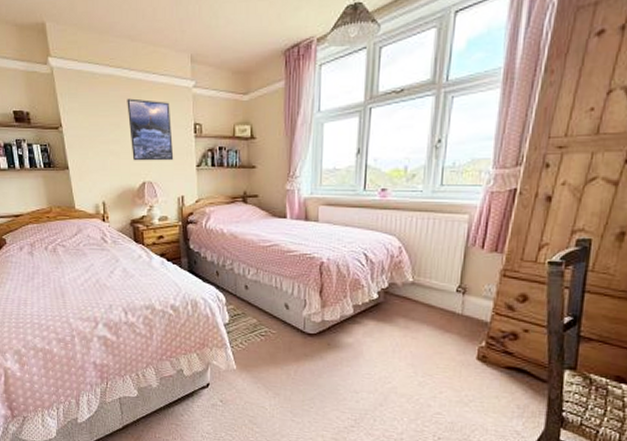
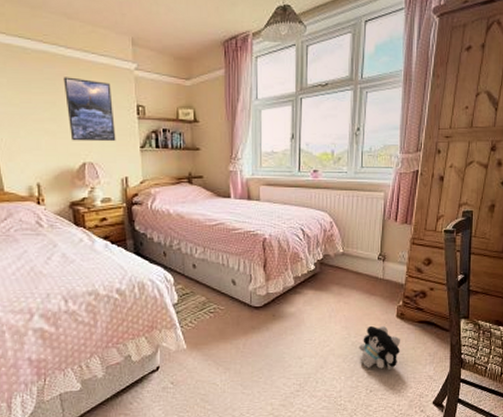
plush toy: none [427,366,480,419] -> present [359,325,400,371]

